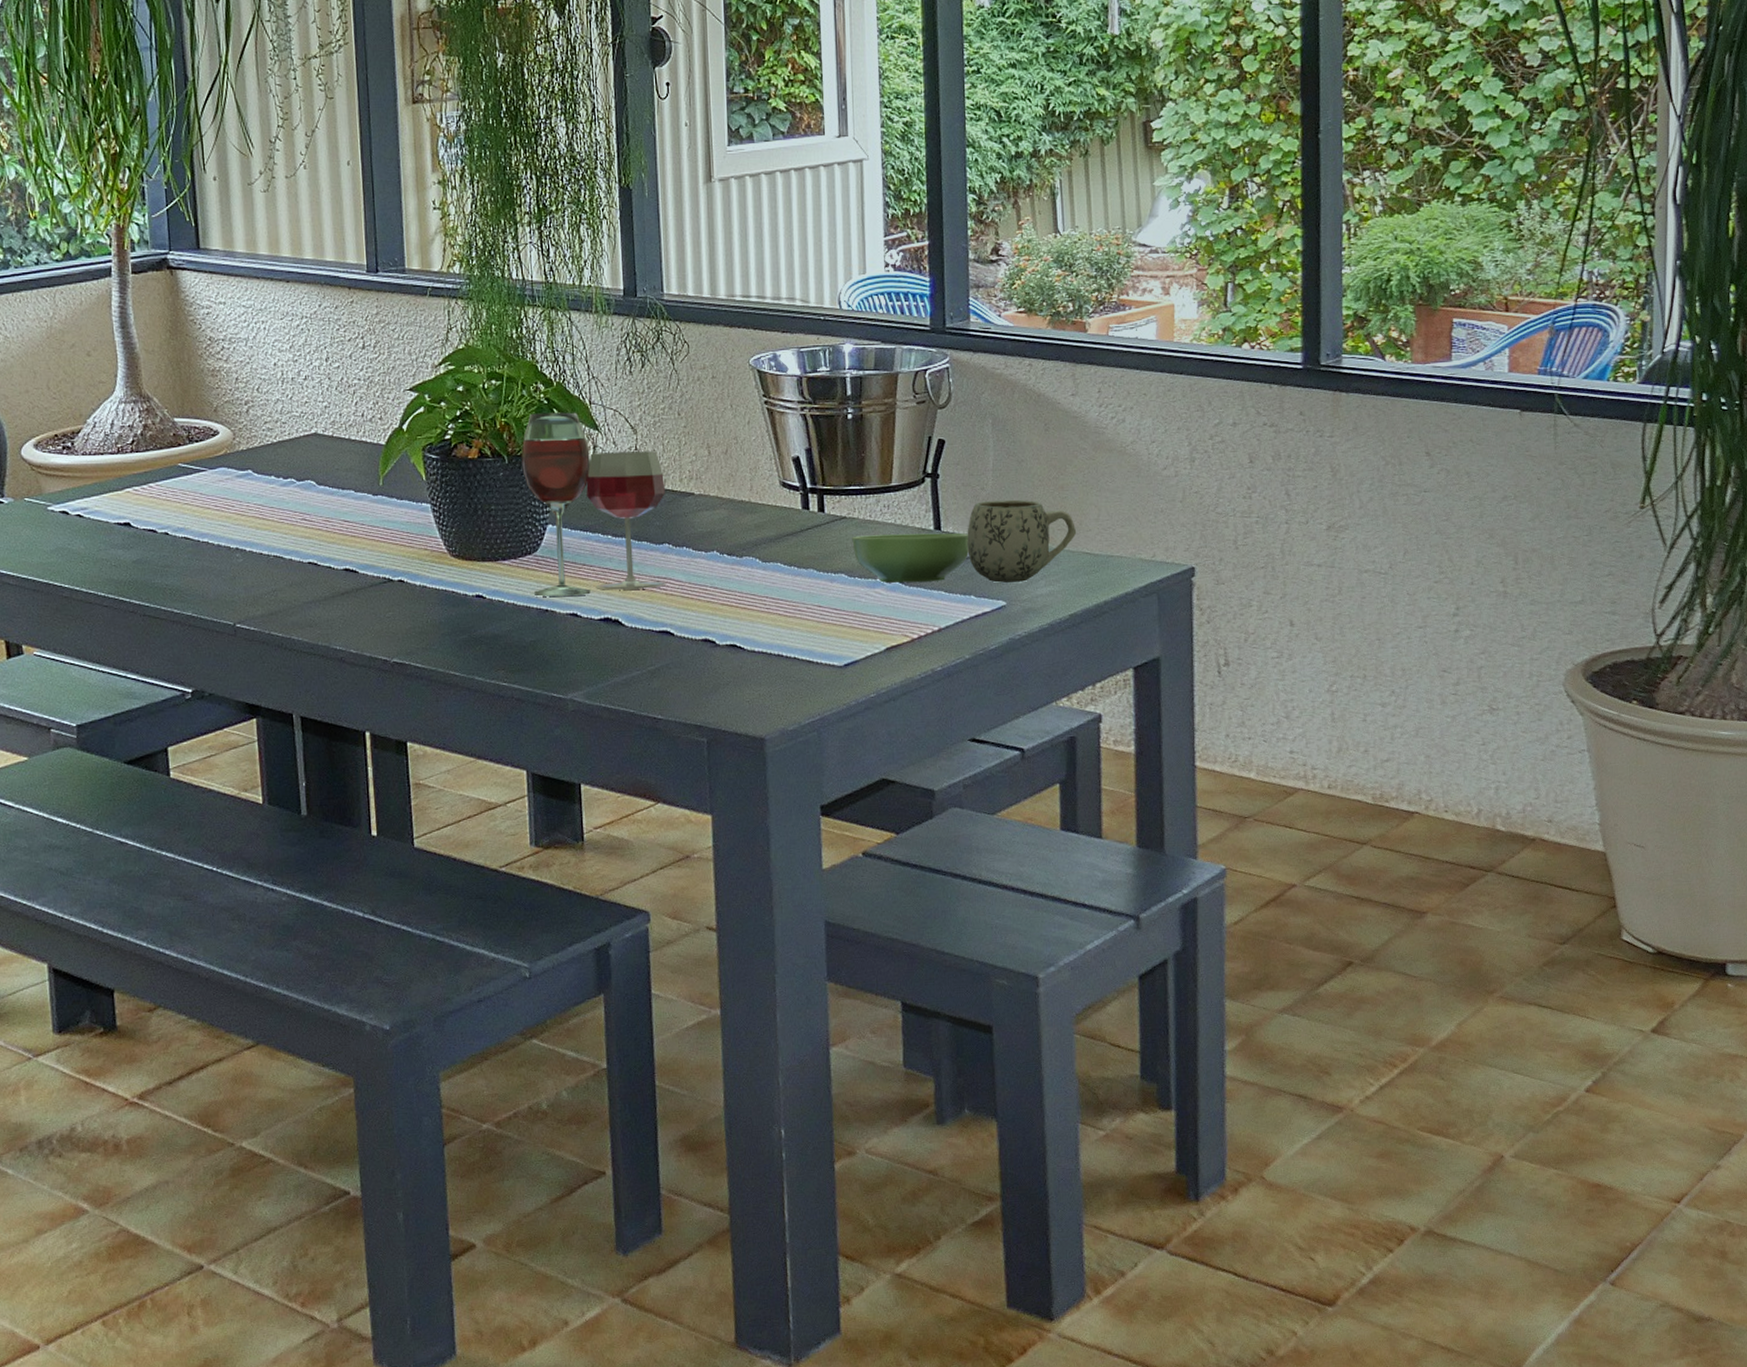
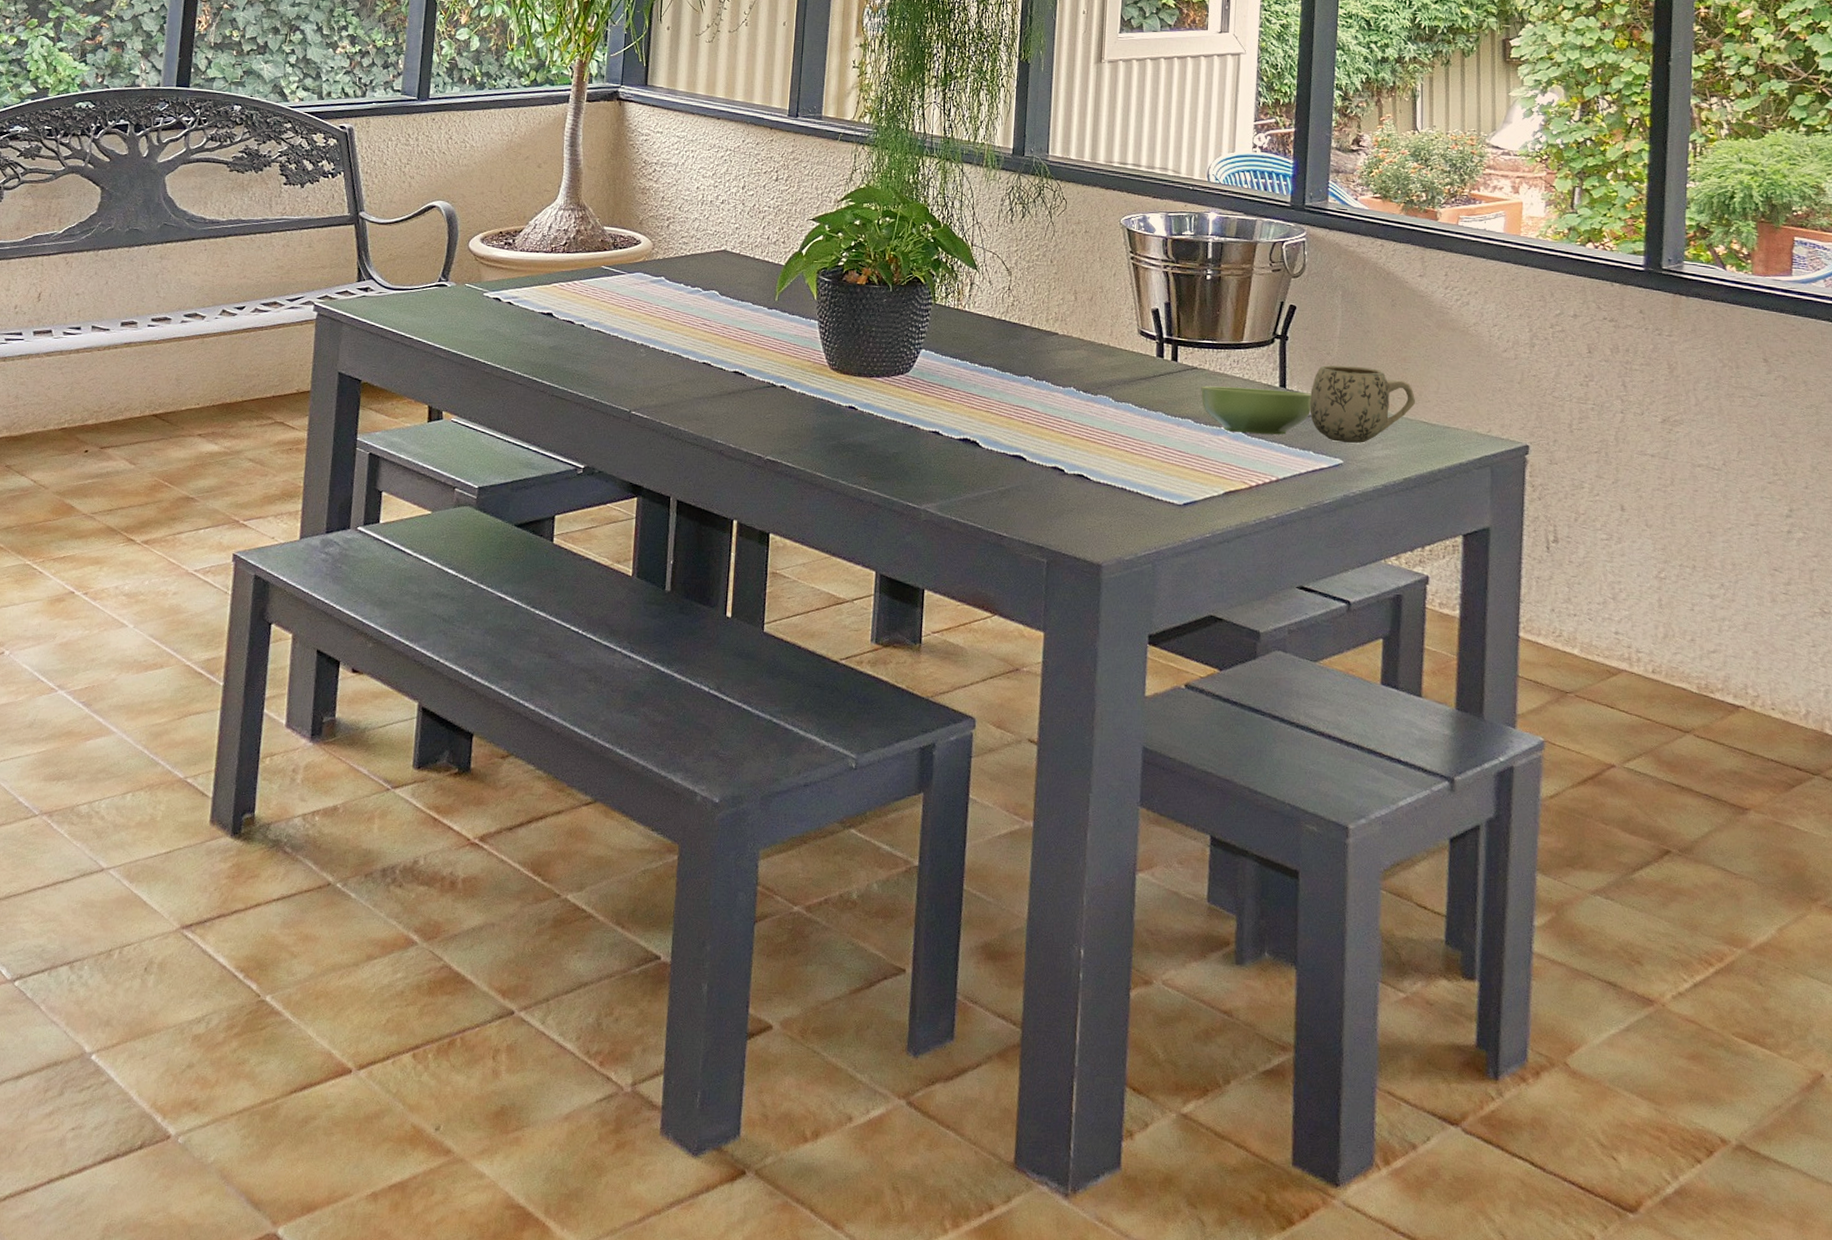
wineglass: present [521,412,591,597] -> none [902,249,967,416]
wineglass: present [586,451,666,590] -> none [959,289,1033,416]

